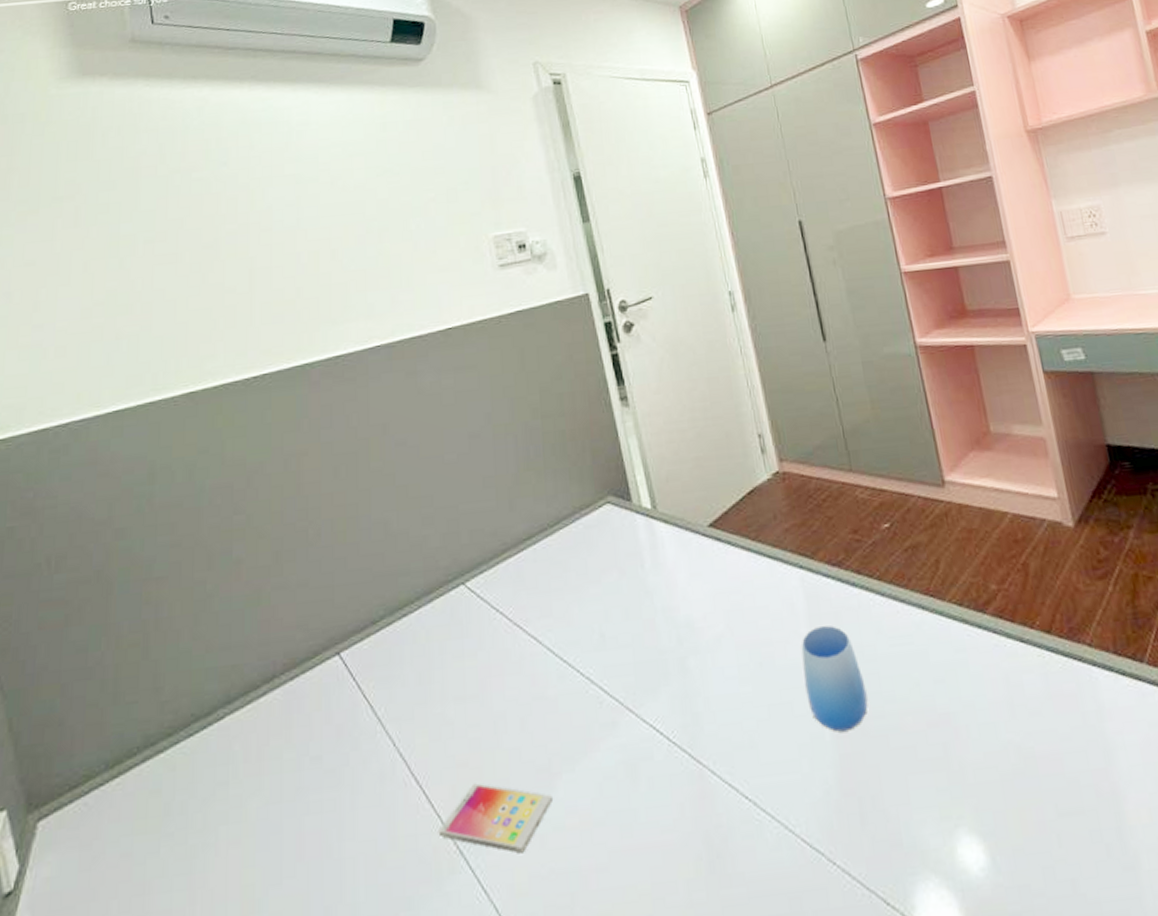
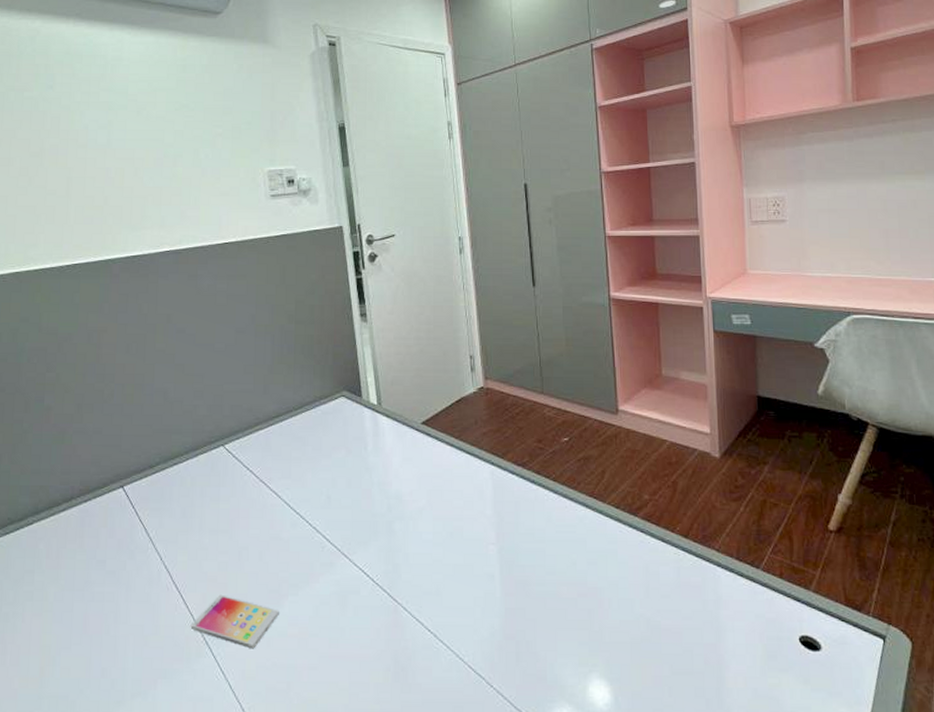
cup: present [801,625,868,732] -> none [485,511,533,591]

